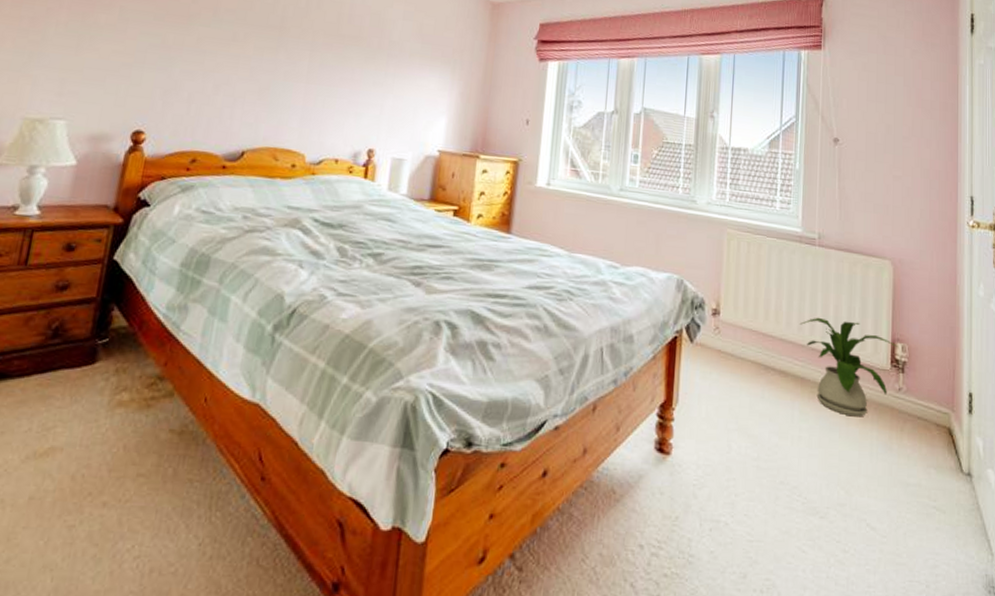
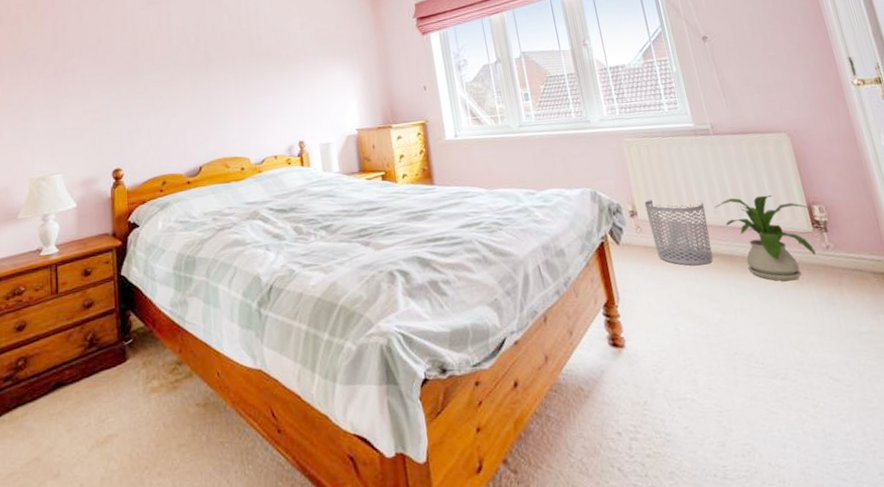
waste bin: none [729,301,790,383] -> present [644,200,713,266]

